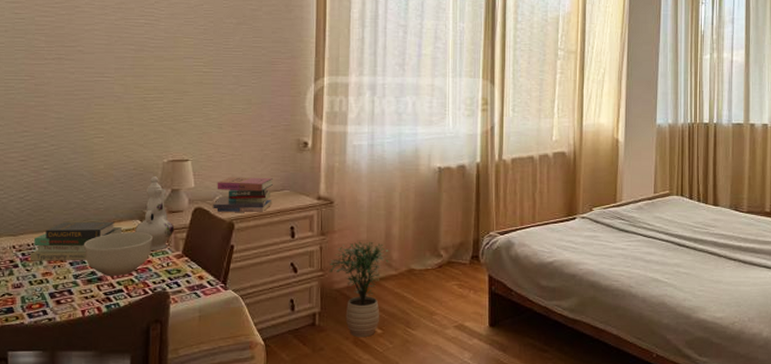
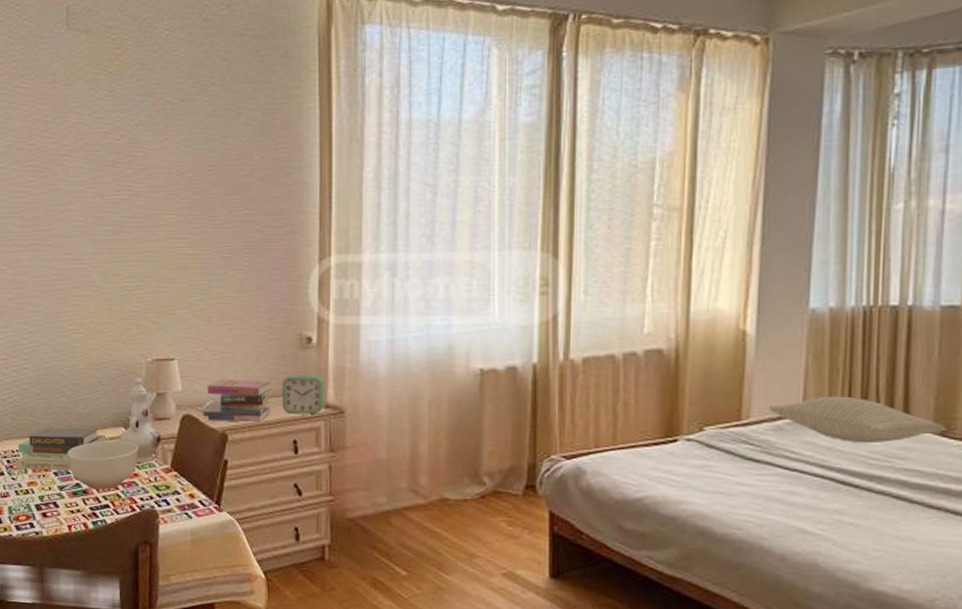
alarm clock: none [282,172,318,205] -> present [282,374,325,414]
potted plant: present [329,241,391,337] -> none [340,461,418,579]
pillow: none [634,184,738,217] -> present [769,396,946,444]

